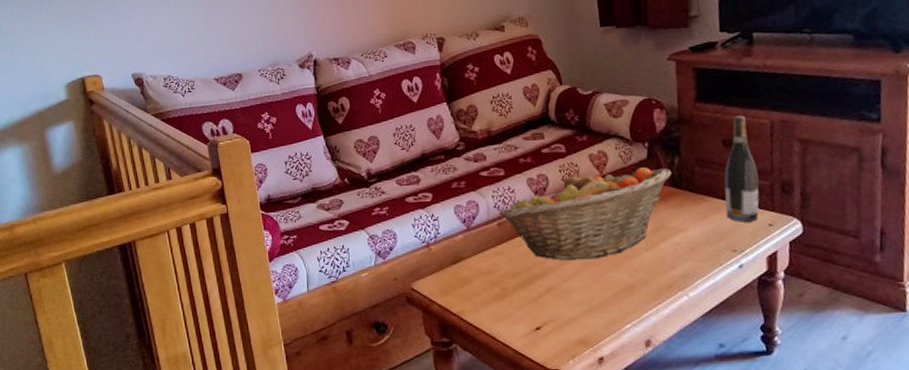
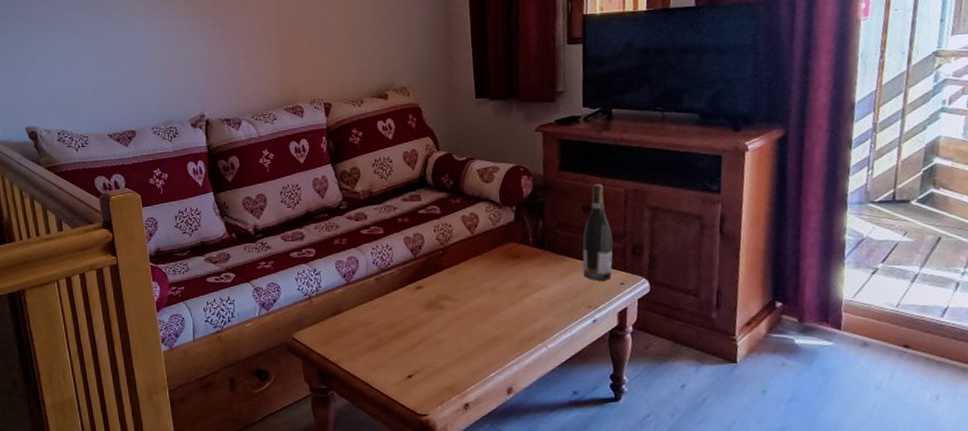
fruit basket: present [500,167,672,261] -> none [378,229,536,314]

